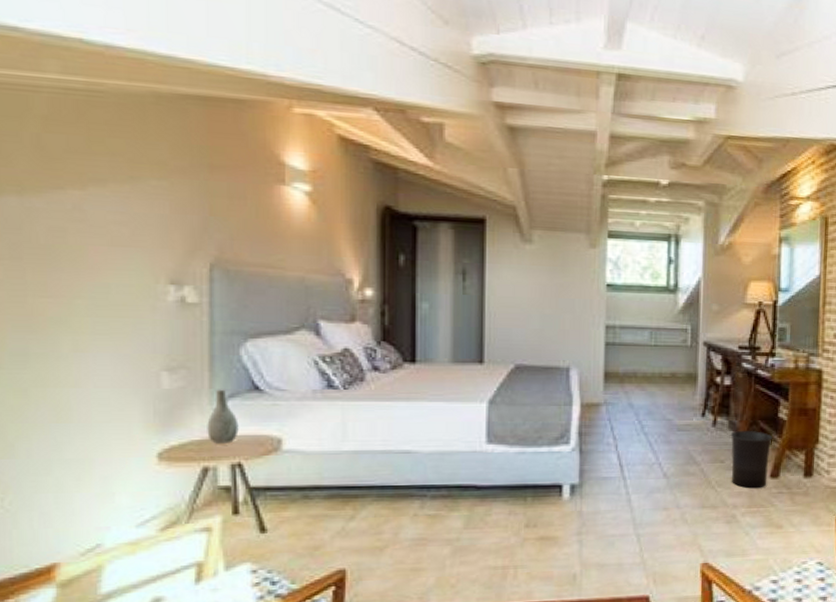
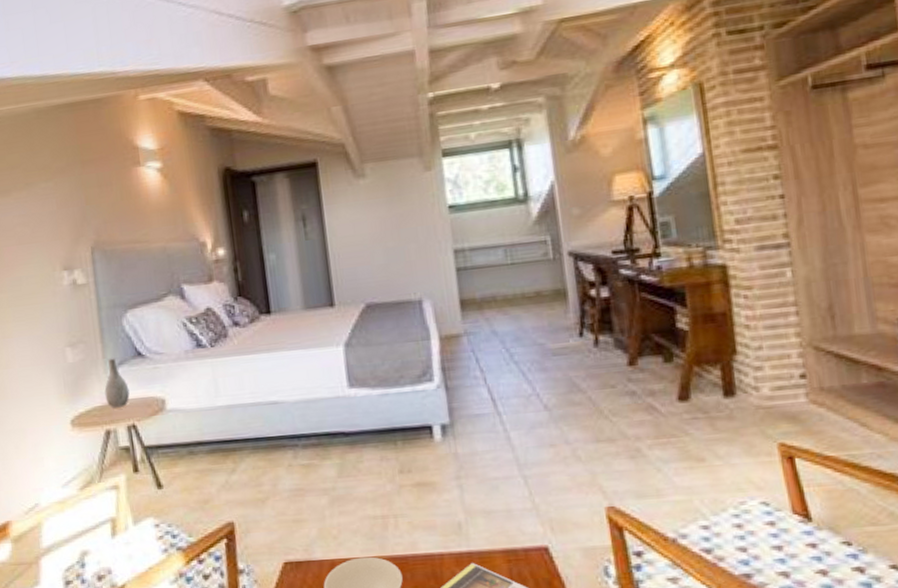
waste bin: present [730,431,772,489] -> none [618,346,675,416]

